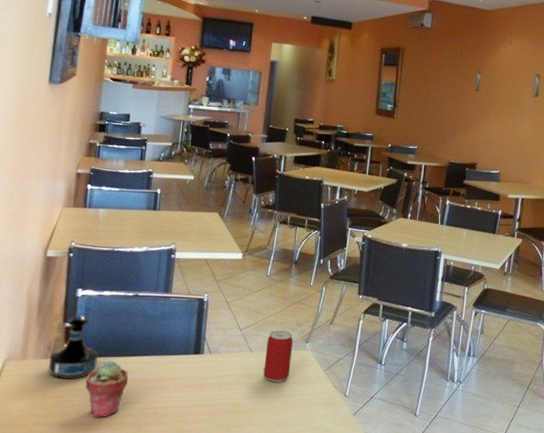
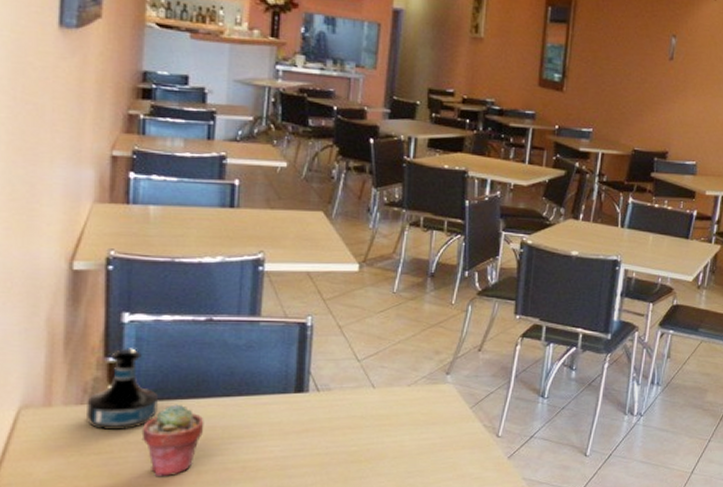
beer can: present [264,330,293,383] -> none [391,359,429,424]

